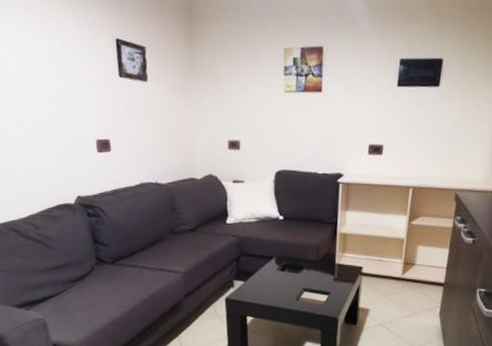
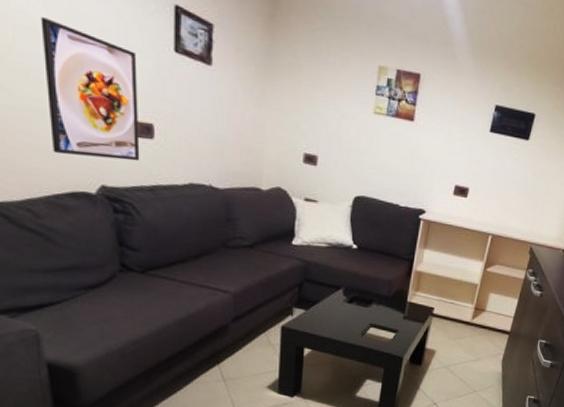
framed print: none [26,73,103,177] -> present [40,17,140,161]

